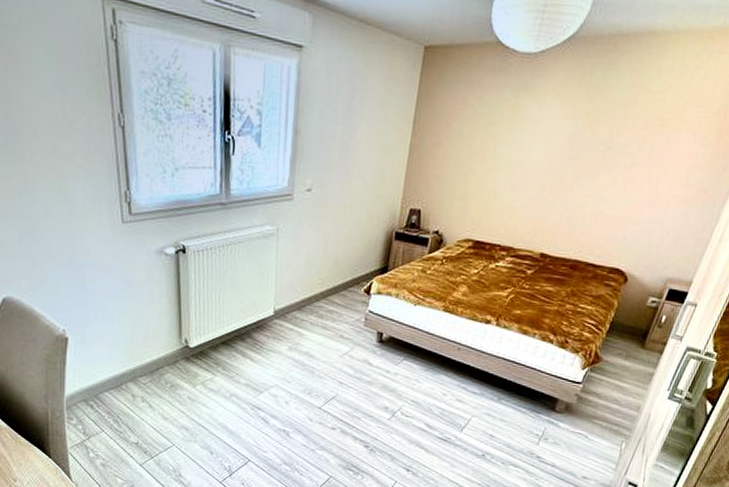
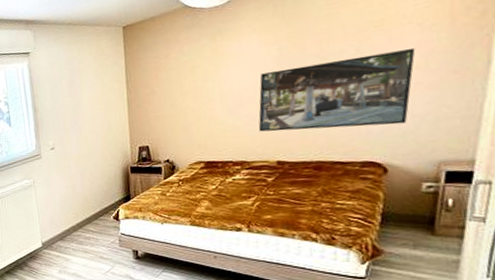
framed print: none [533,150,684,235] -> present [258,47,416,132]

